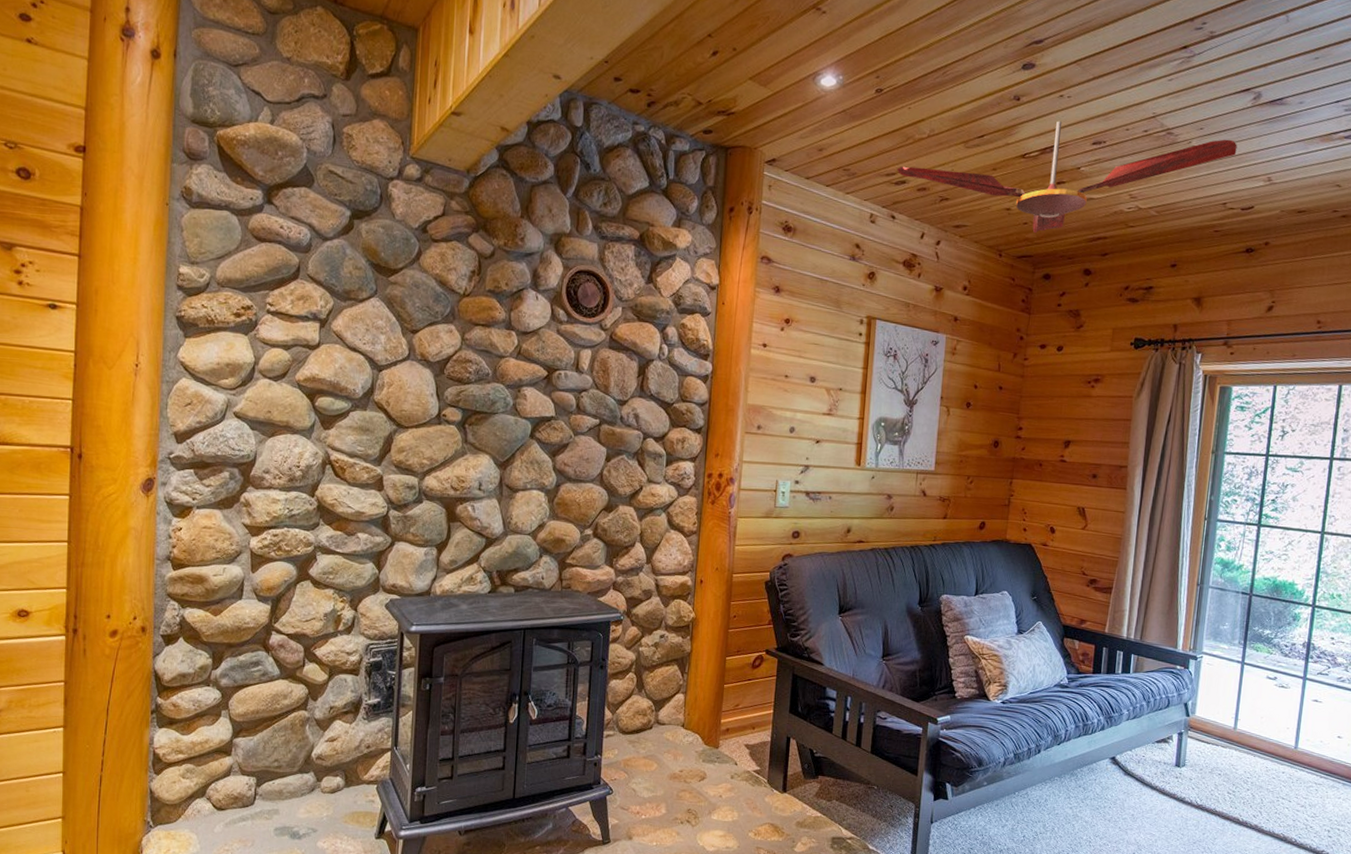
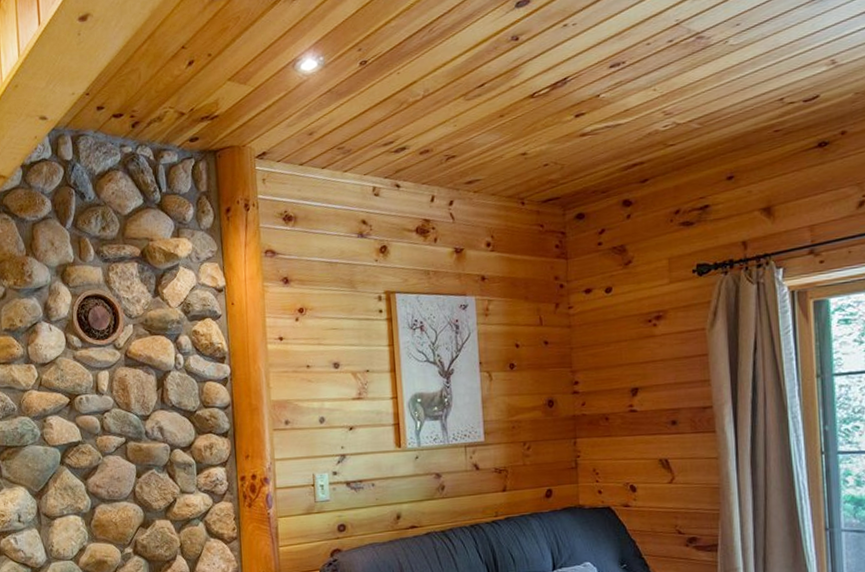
ceiling fan: present [897,121,1237,234] -> none [394,28,786,174]

